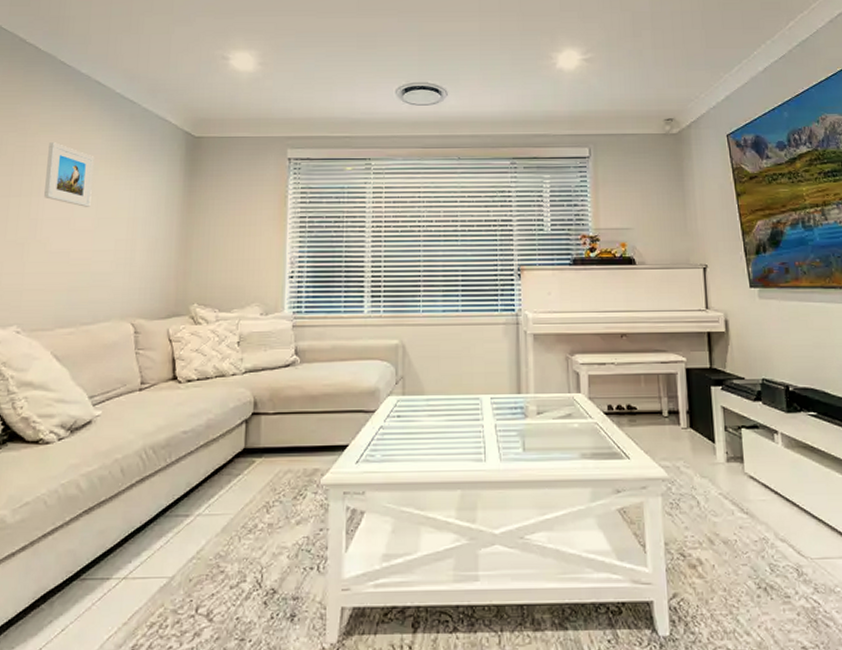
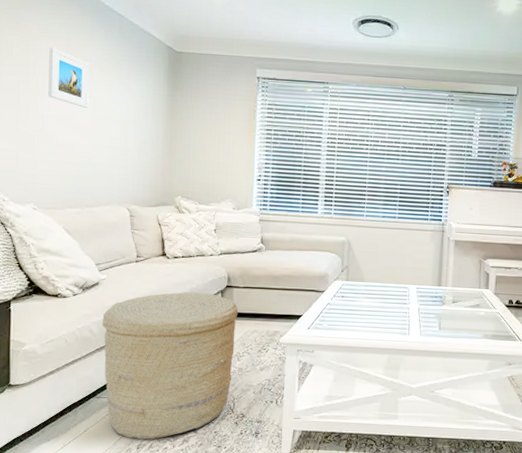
basket: none [92,425,267,637] -> present [102,292,238,440]

